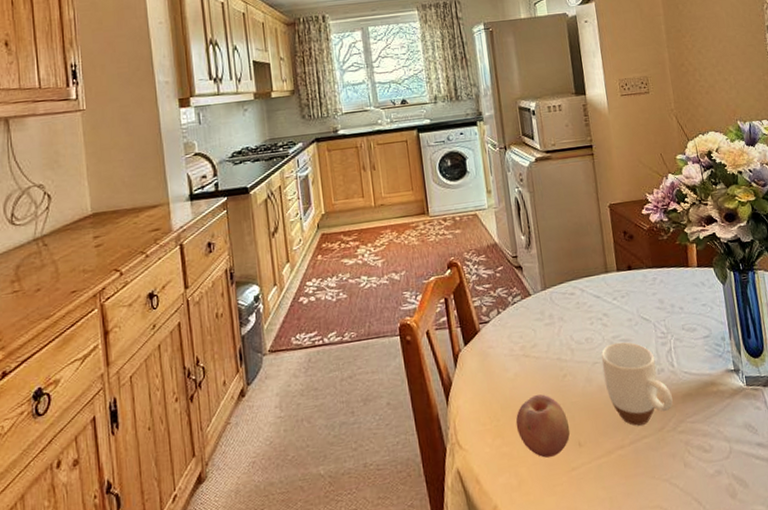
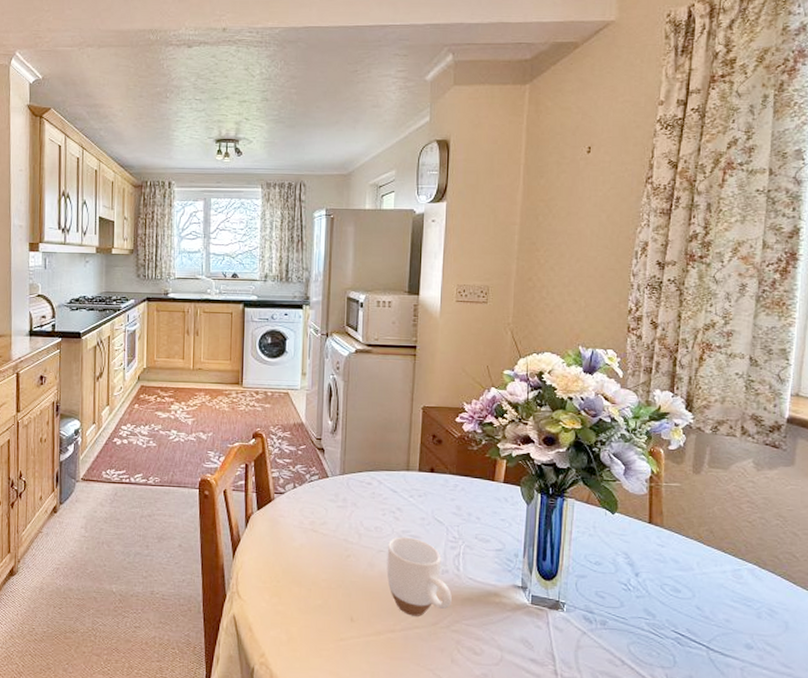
fruit: present [515,394,571,458] -> none [294,567,345,624]

